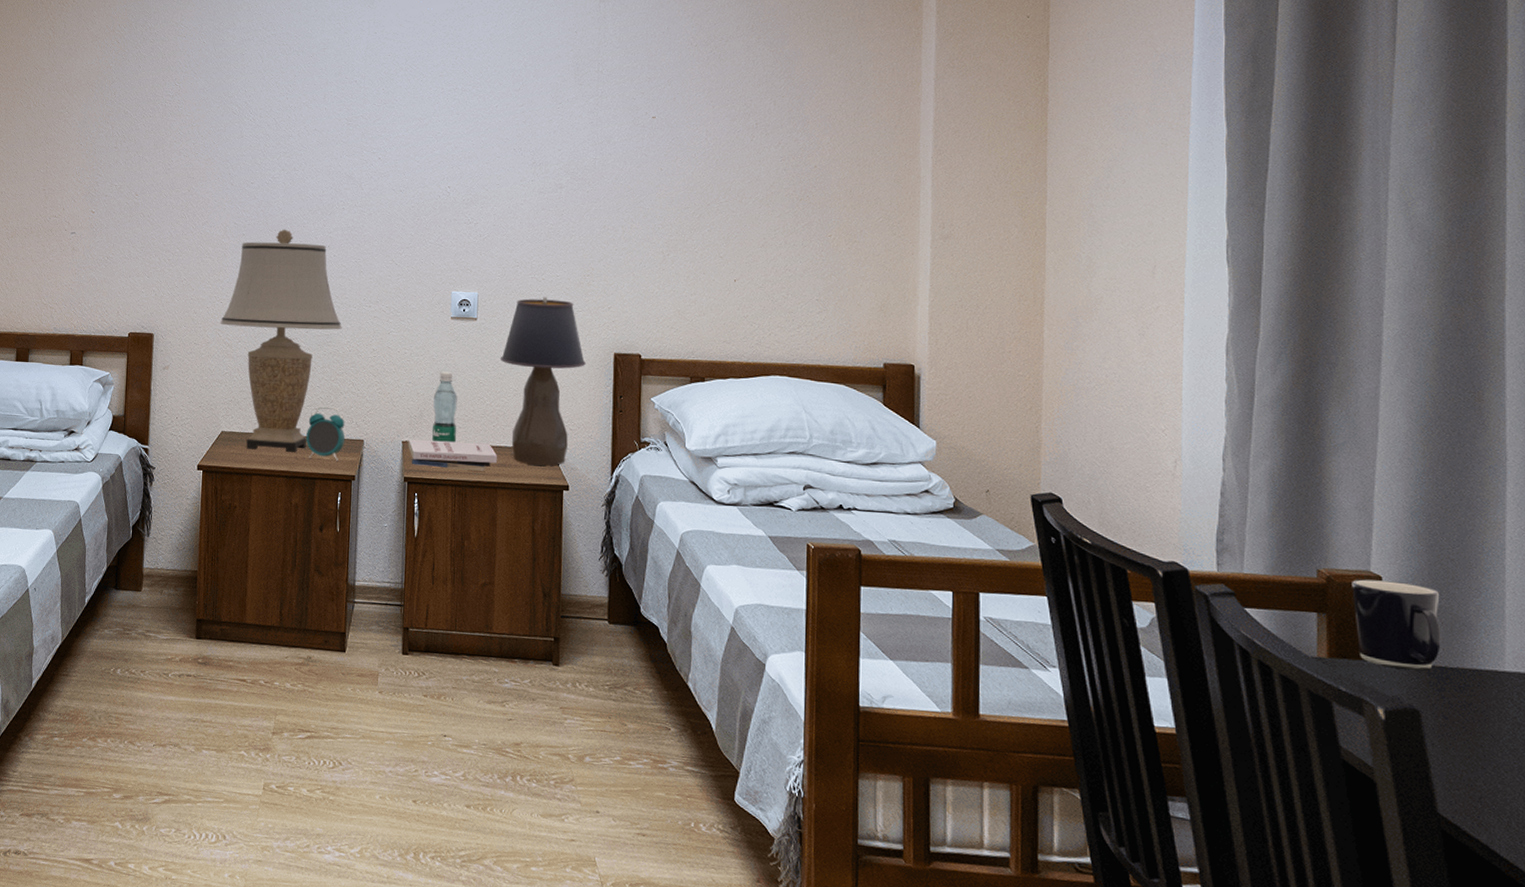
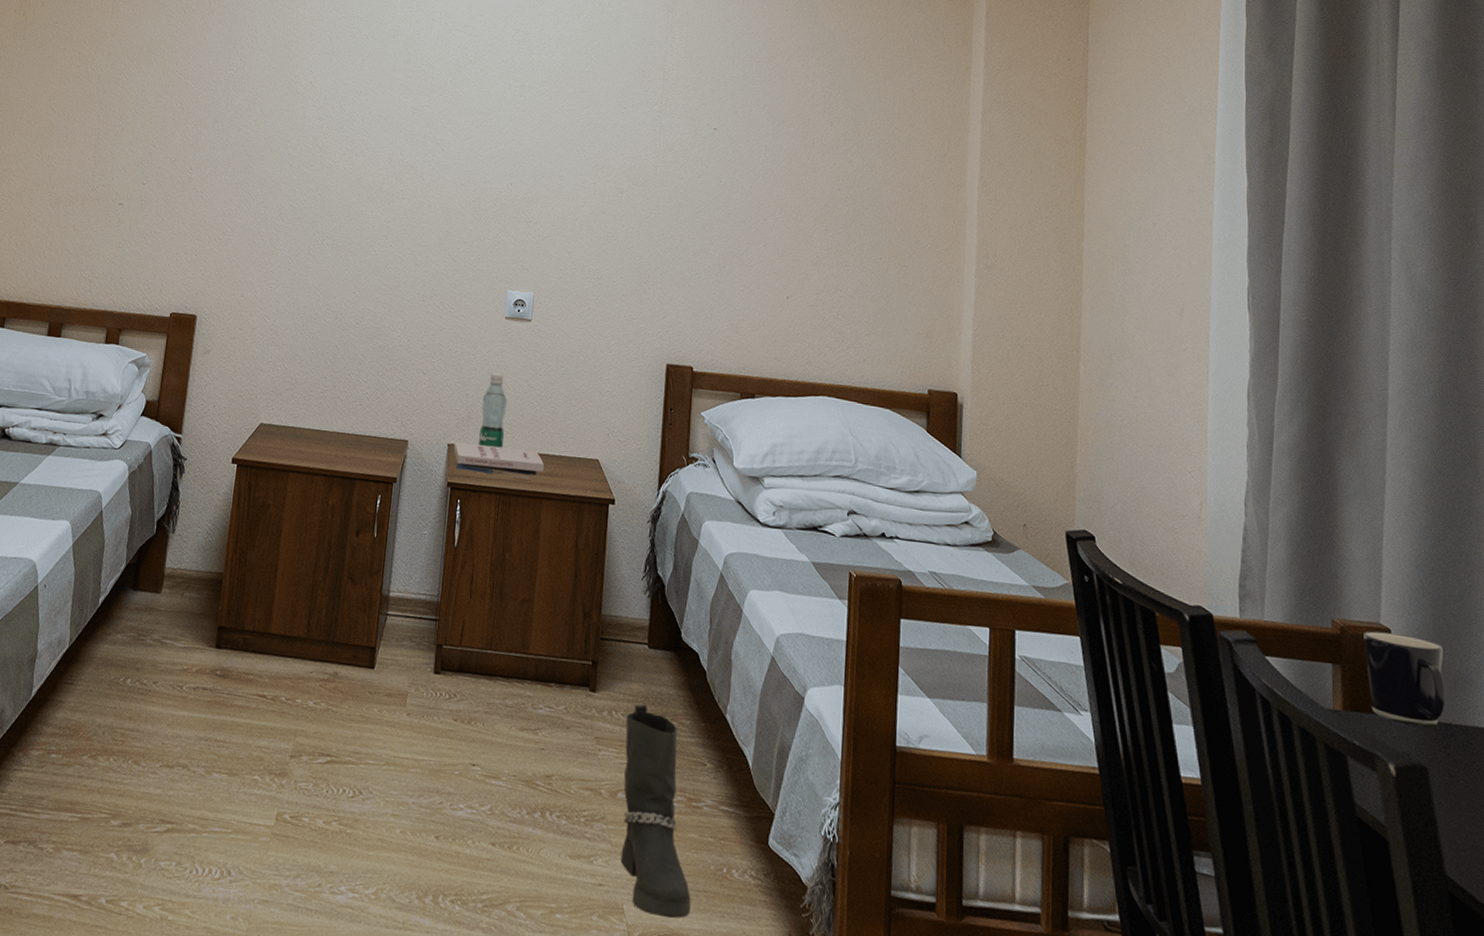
table lamp: present [220,229,342,452] -> none [267,215,394,450]
alarm clock: present [306,406,346,461] -> none [348,402,390,462]
table lamp: present [500,297,586,466] -> none [552,302,638,478]
boot: none [589,675,661,869] -> present [620,704,691,919]

